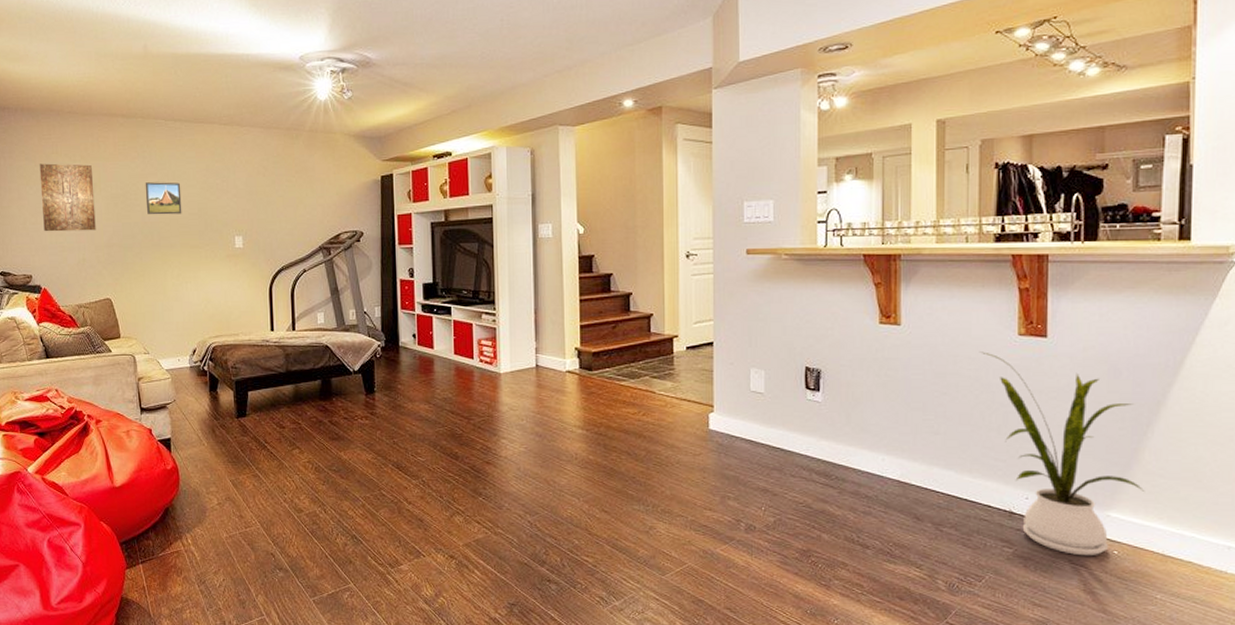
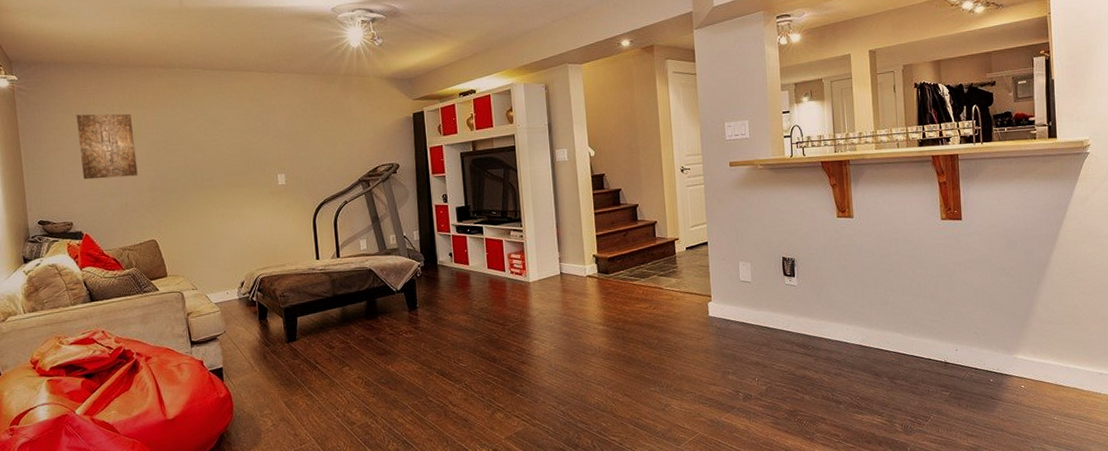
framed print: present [145,182,182,215] -> none [186,127,224,158]
house plant: present [979,351,1145,556] -> none [913,235,1040,392]

